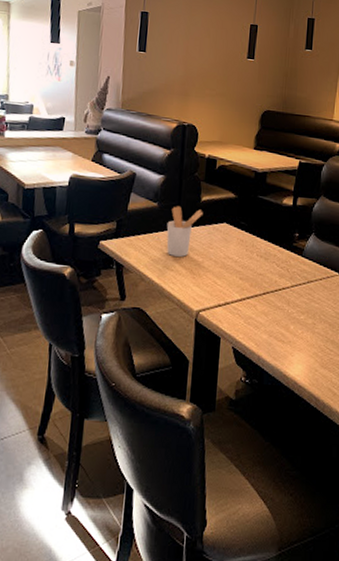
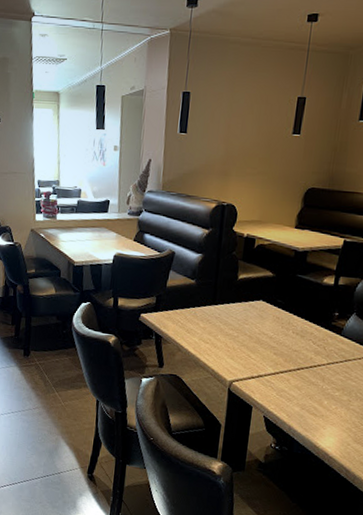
utensil holder: present [166,206,204,258] -> none [203,283,240,332]

